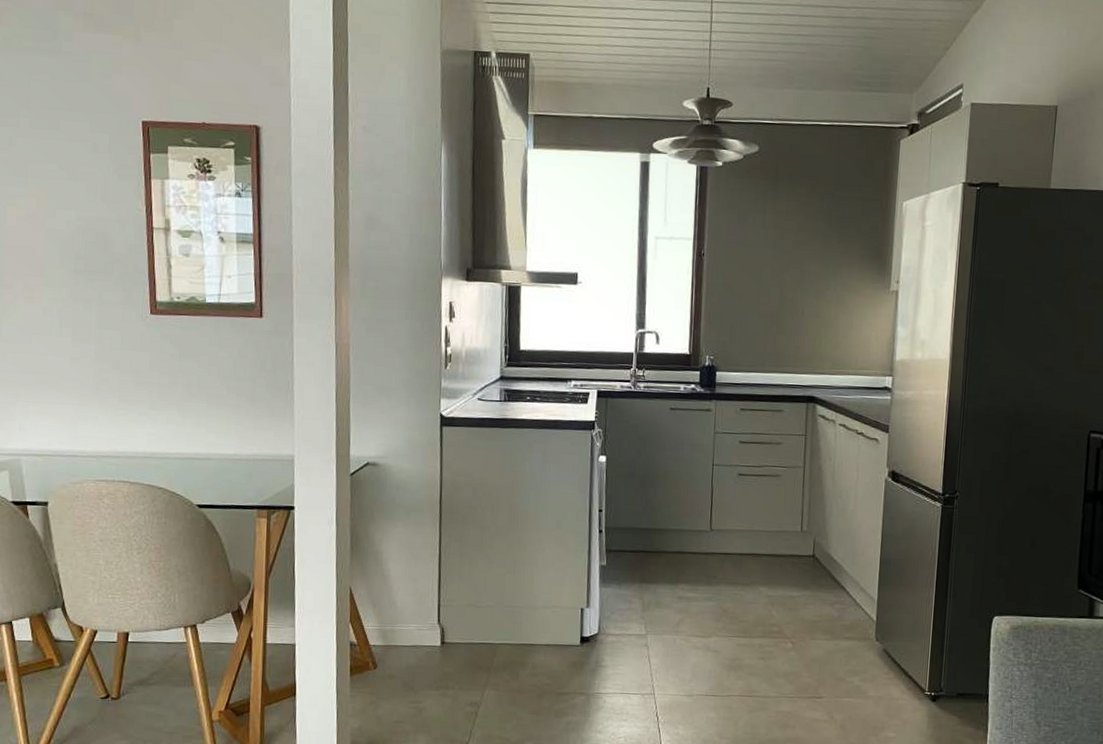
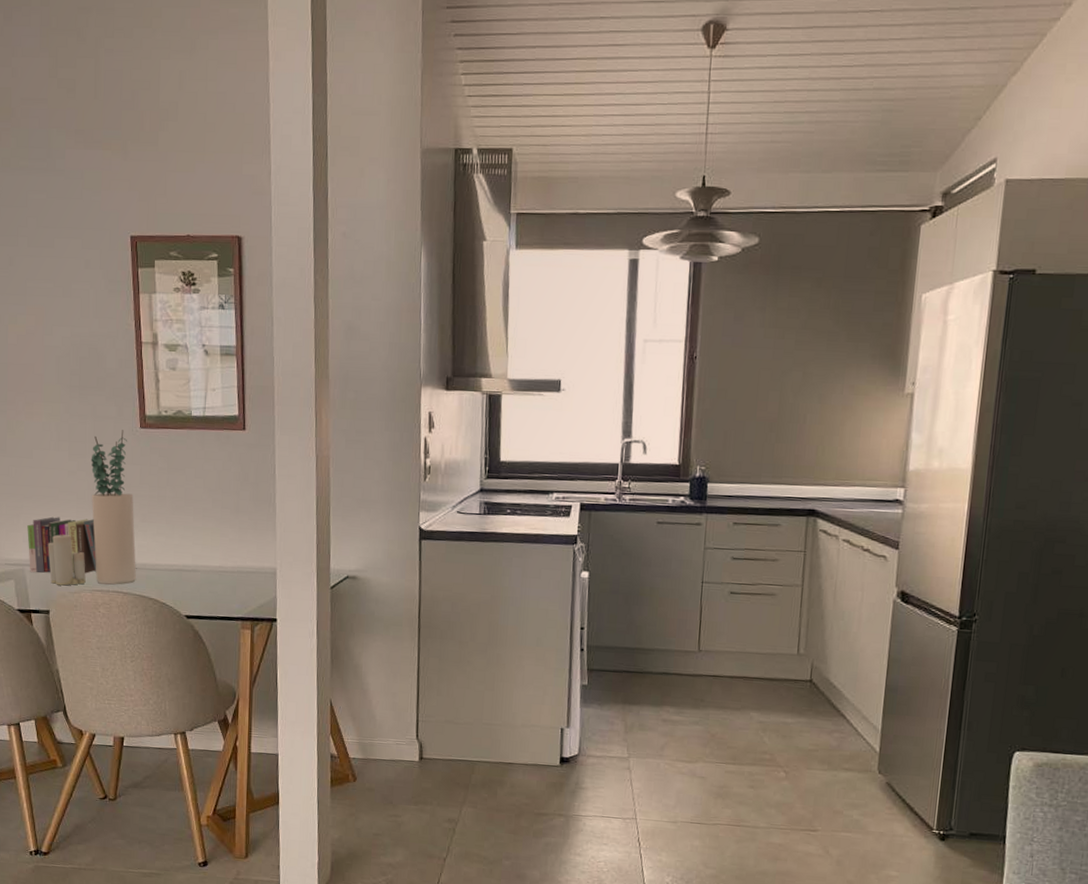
books: none [24,404,101,464] -> present [27,516,97,574]
candle: none [47,418,89,476] -> present [48,530,86,586]
vase: none [96,316,145,475] -> present [91,430,137,585]

